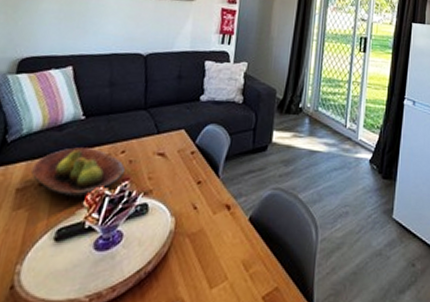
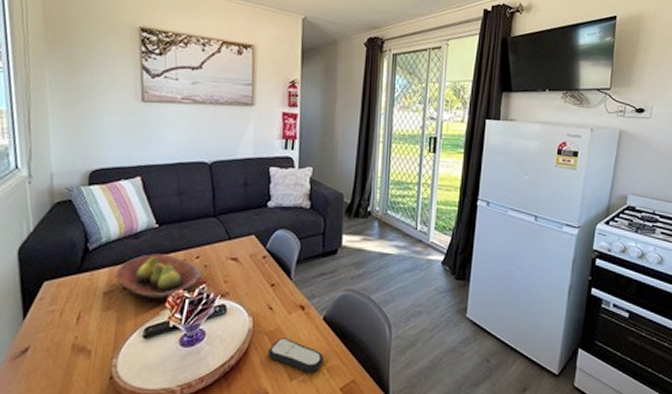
remote control: none [188,240,248,279] -> present [268,338,324,373]

